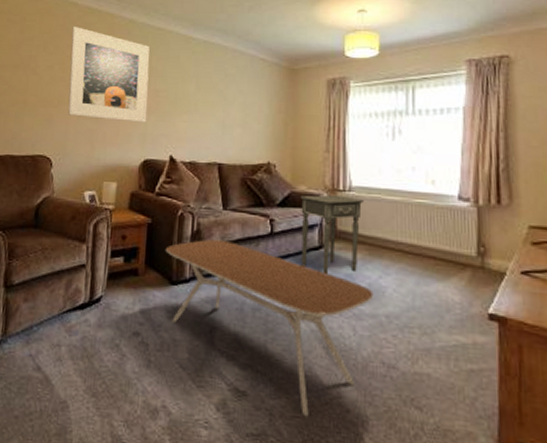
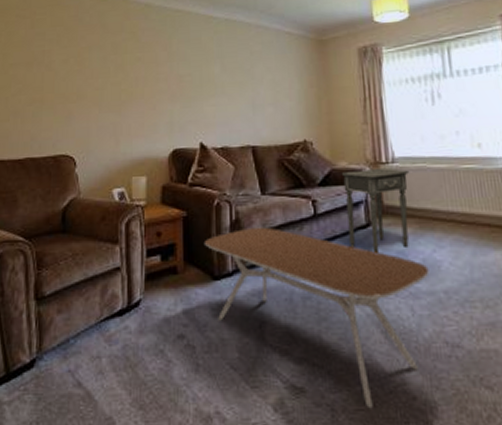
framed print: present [68,27,150,123] -> none [85,16,172,111]

